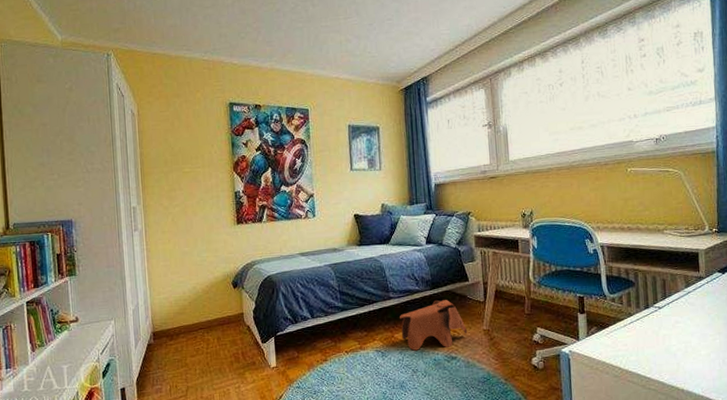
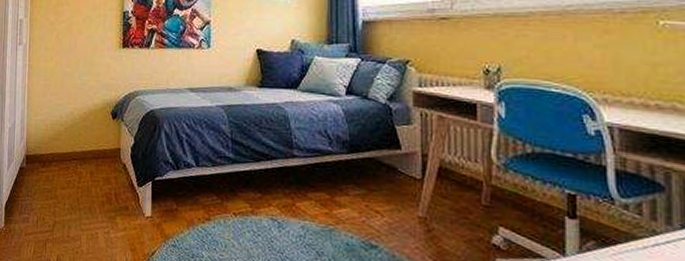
toy elephant: present [400,300,468,351] -> none [305,168,395,232]

